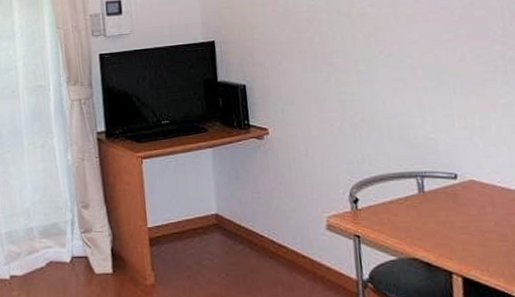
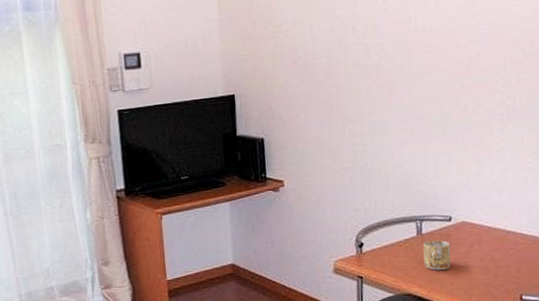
mug: none [426,199,461,233] -> present [422,239,451,270]

